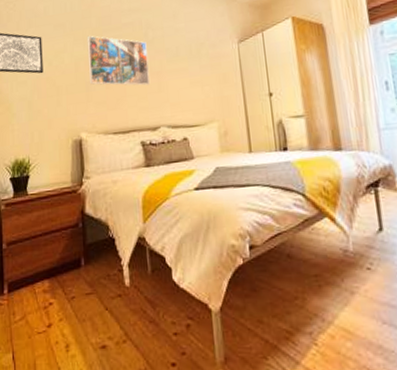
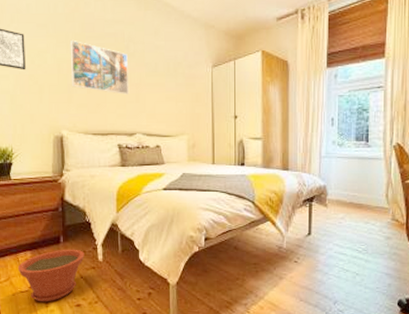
plant pot: none [34,272,109,345] -> present [17,249,85,302]

